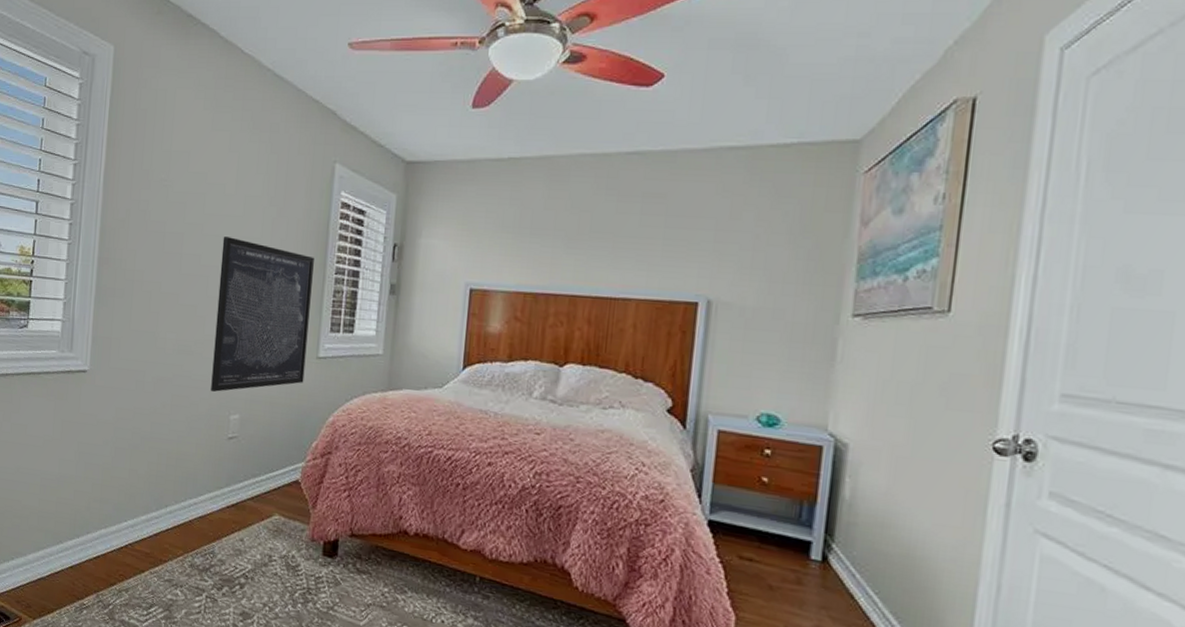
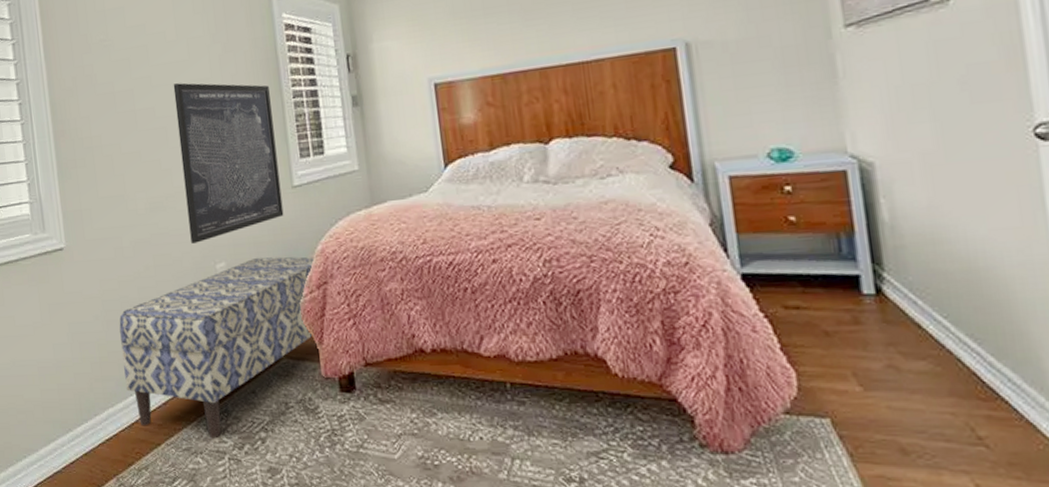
bench: none [122,416,324,576] -> present [119,257,314,439]

